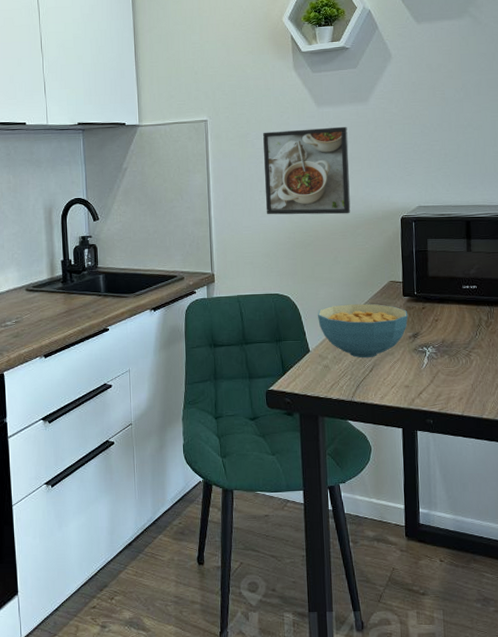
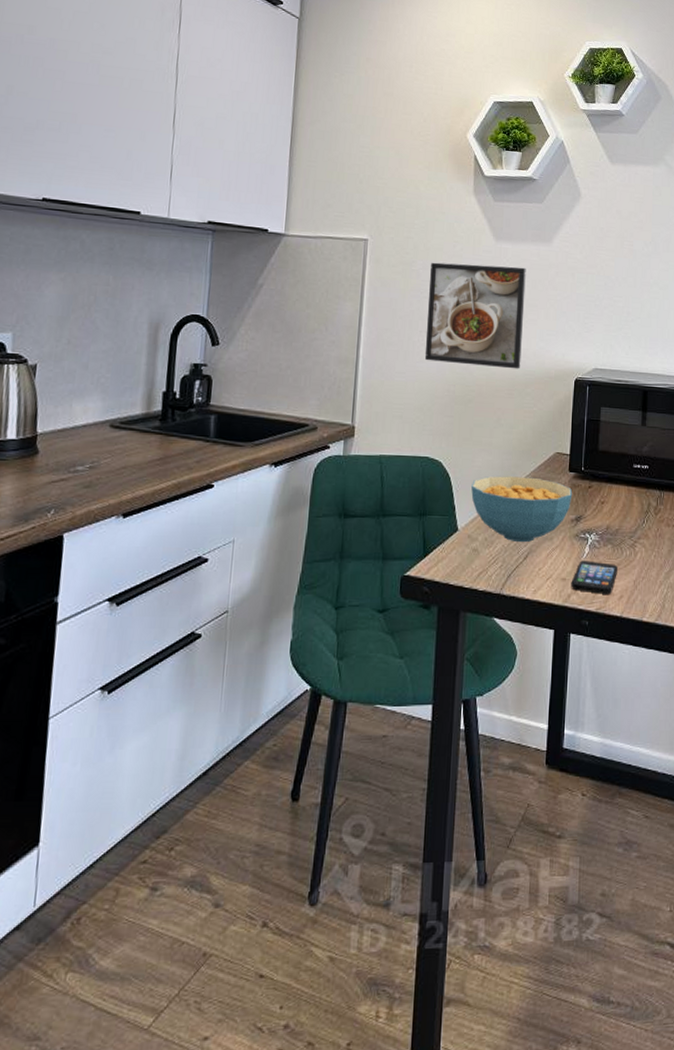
smartphone: none [414,370,456,397] -> present [571,560,618,594]

